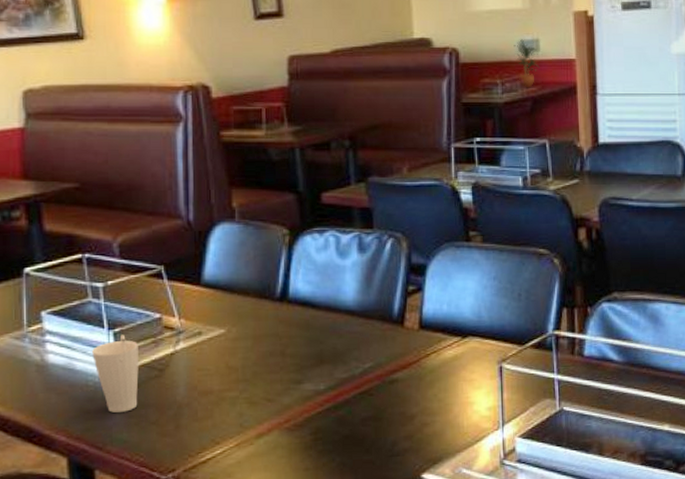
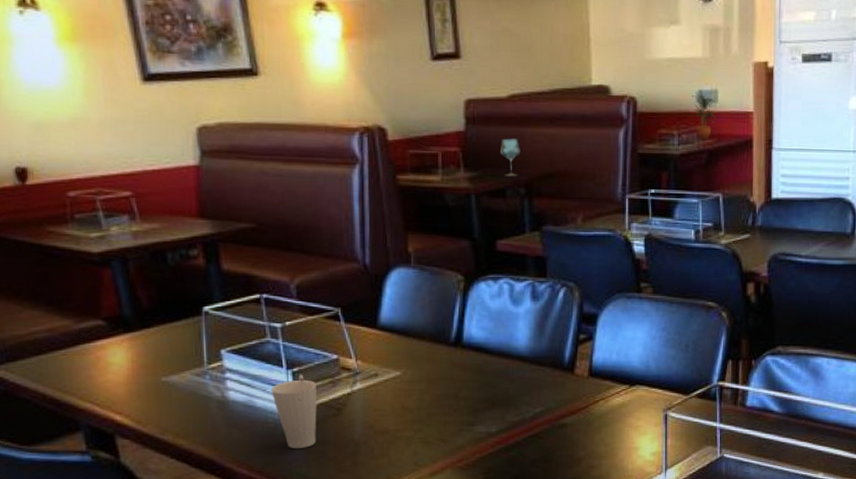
wine glass: none [324,92,344,130] -> present [501,138,521,177]

